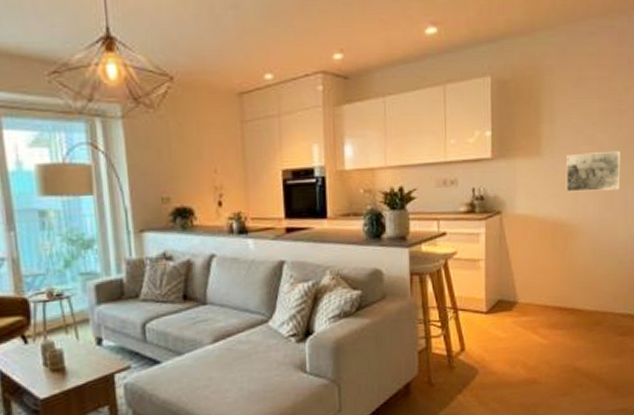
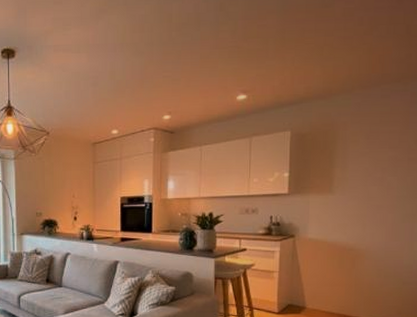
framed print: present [565,150,620,193] -> none [354,191,409,223]

